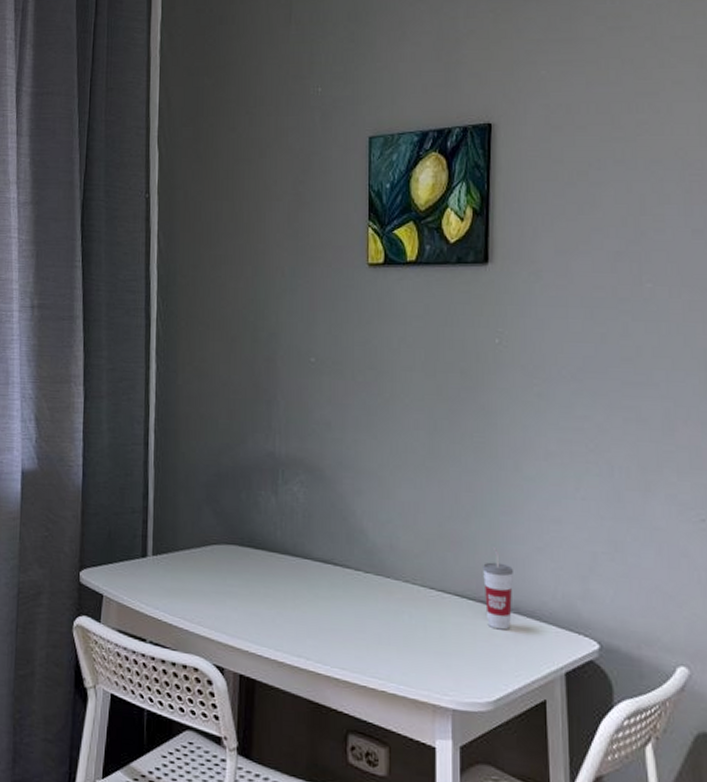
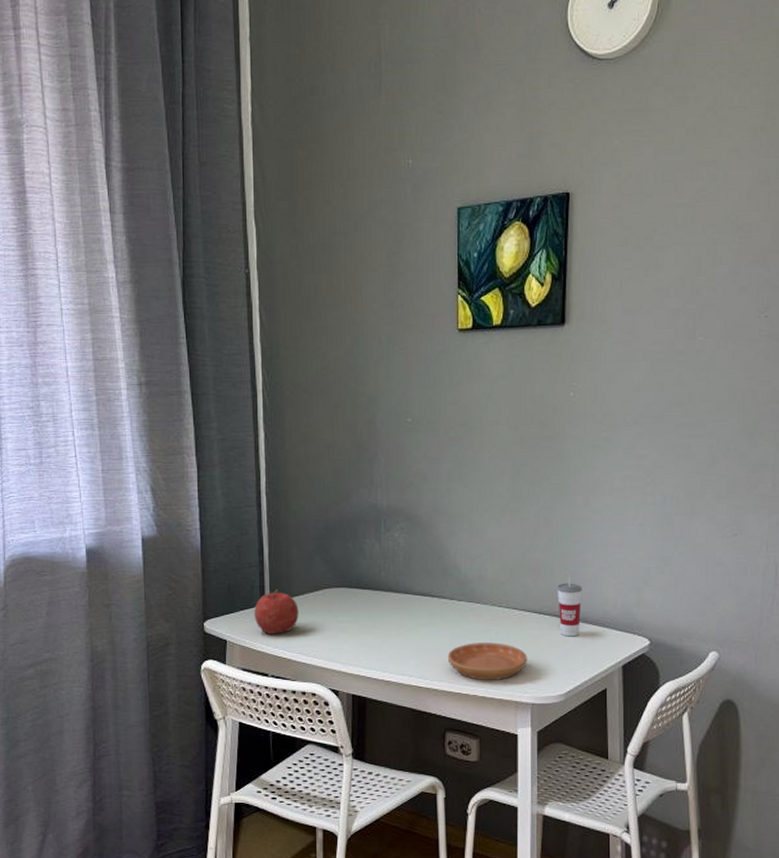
fruit: none [134,540,184,593] -> present [254,589,299,634]
saucer: none [351,625,447,675] -> present [447,642,527,680]

